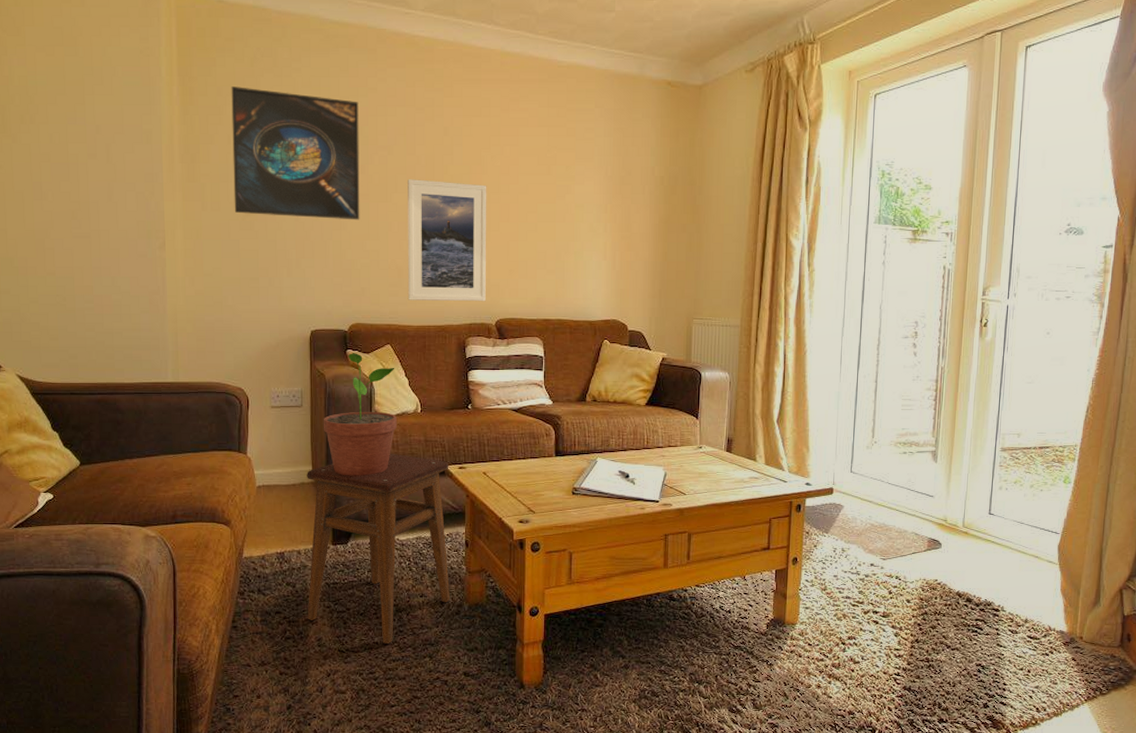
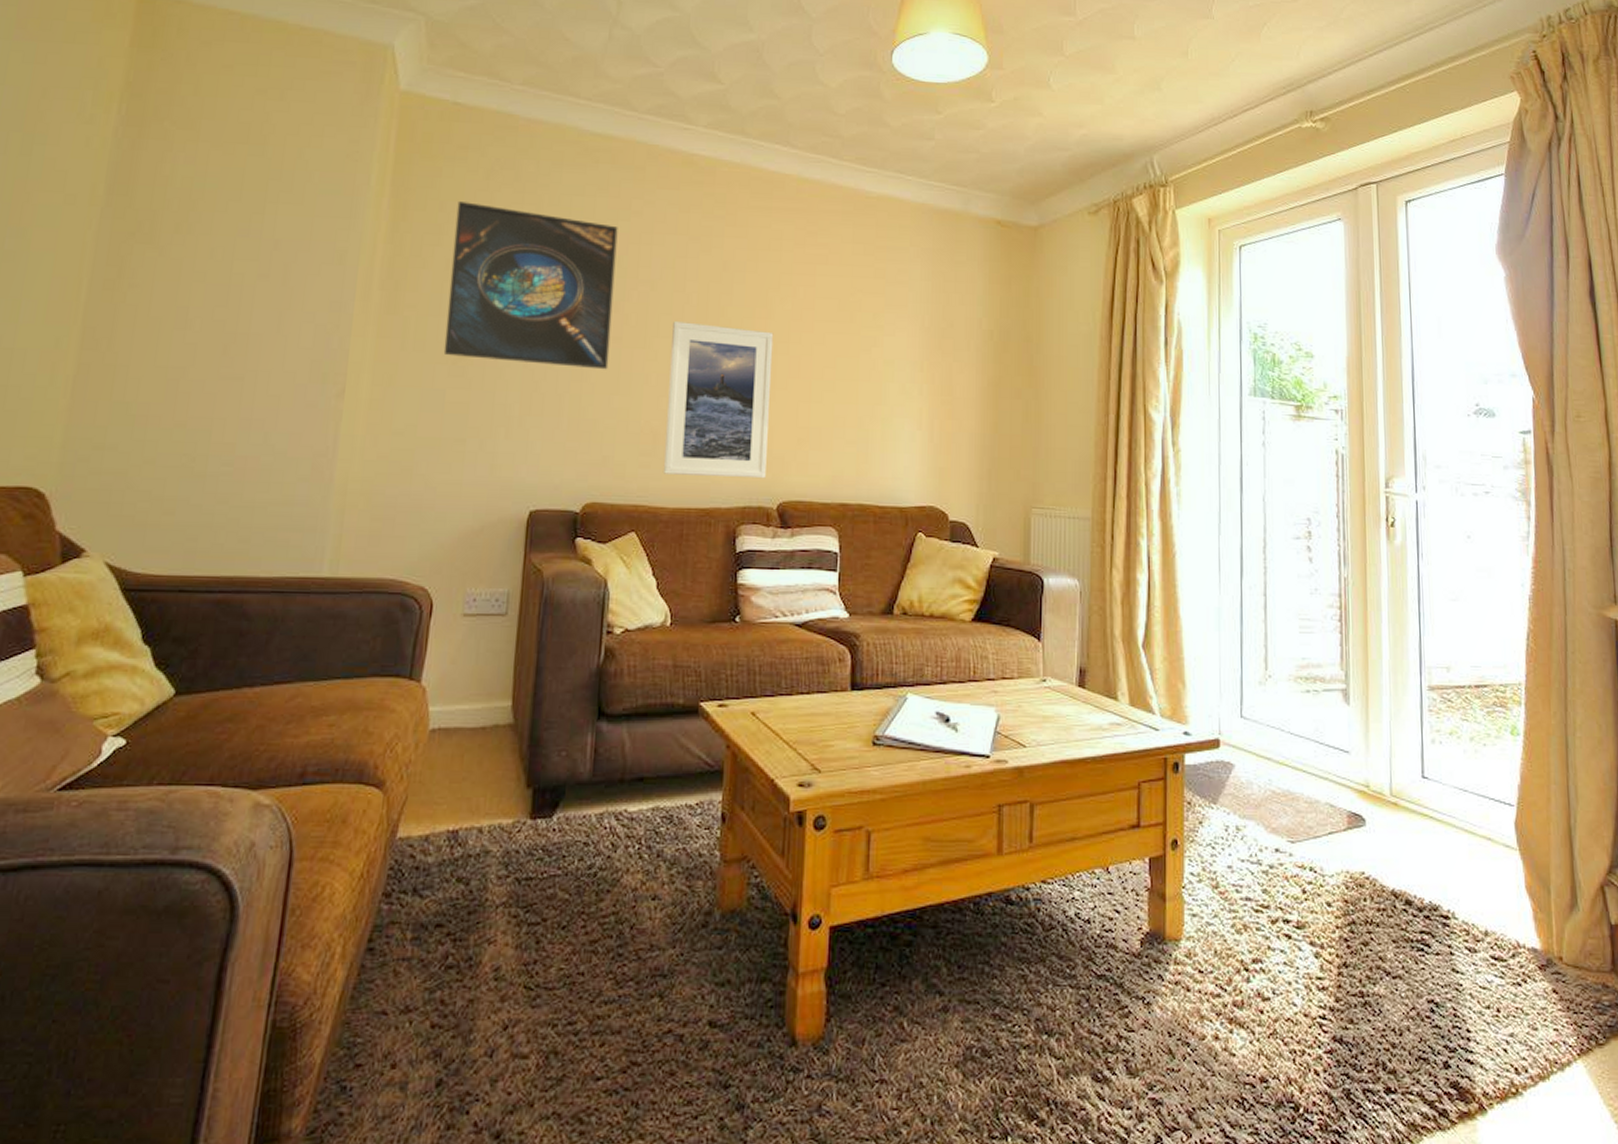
stool: present [307,453,451,644] -> none [482,683,705,976]
potted plant: present [323,353,397,476] -> none [533,542,640,716]

